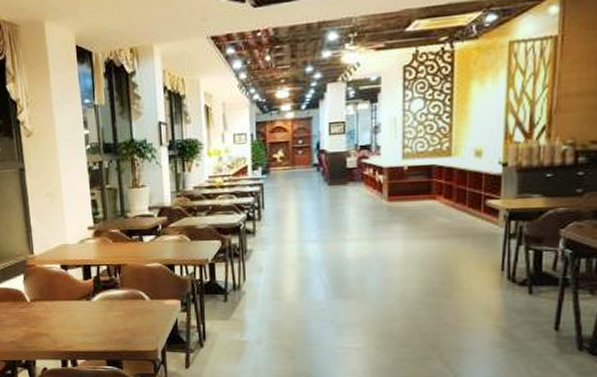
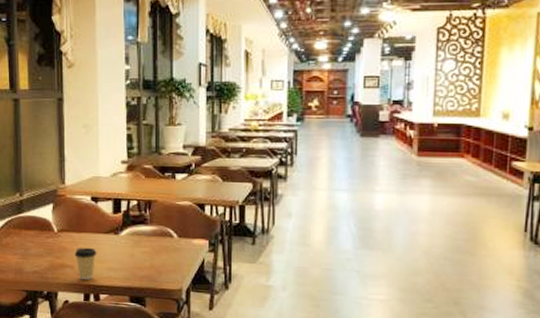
coffee cup: none [49,314,71,347] -> present [74,247,97,280]

